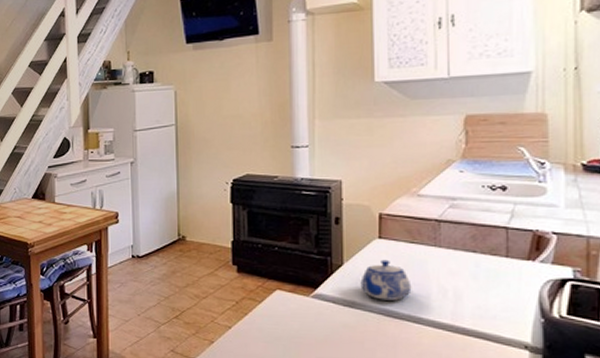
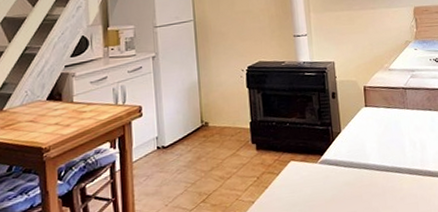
teapot: present [360,259,412,301] -> none [355,123,392,158]

